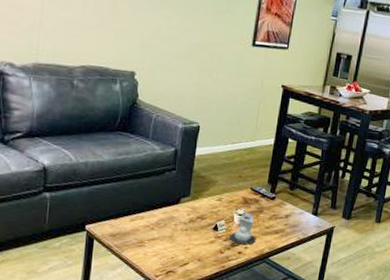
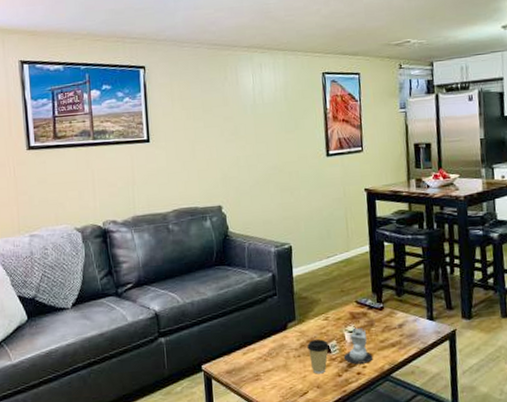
coffee cup: none [196,217,218,249] -> present [307,339,330,374]

